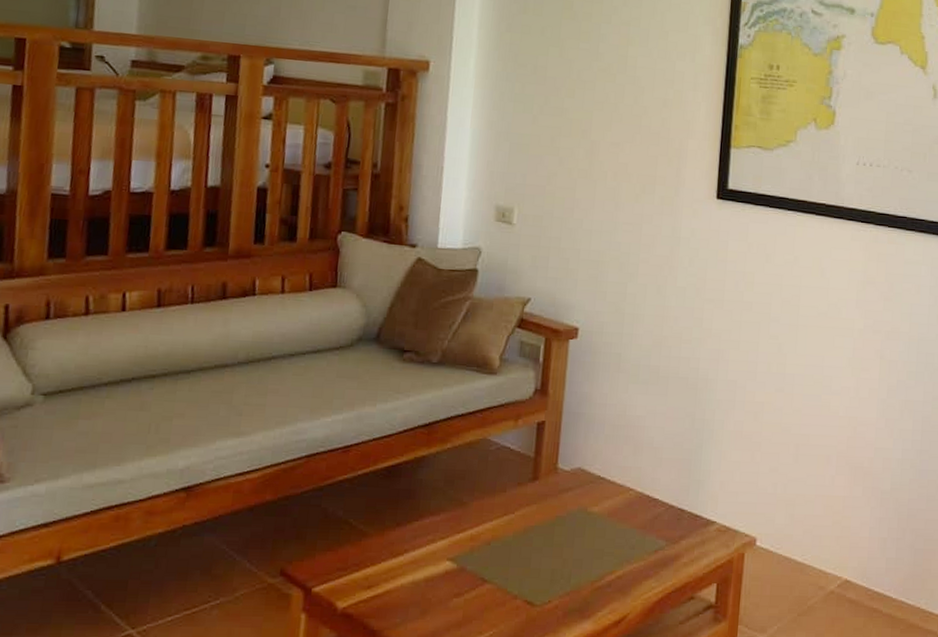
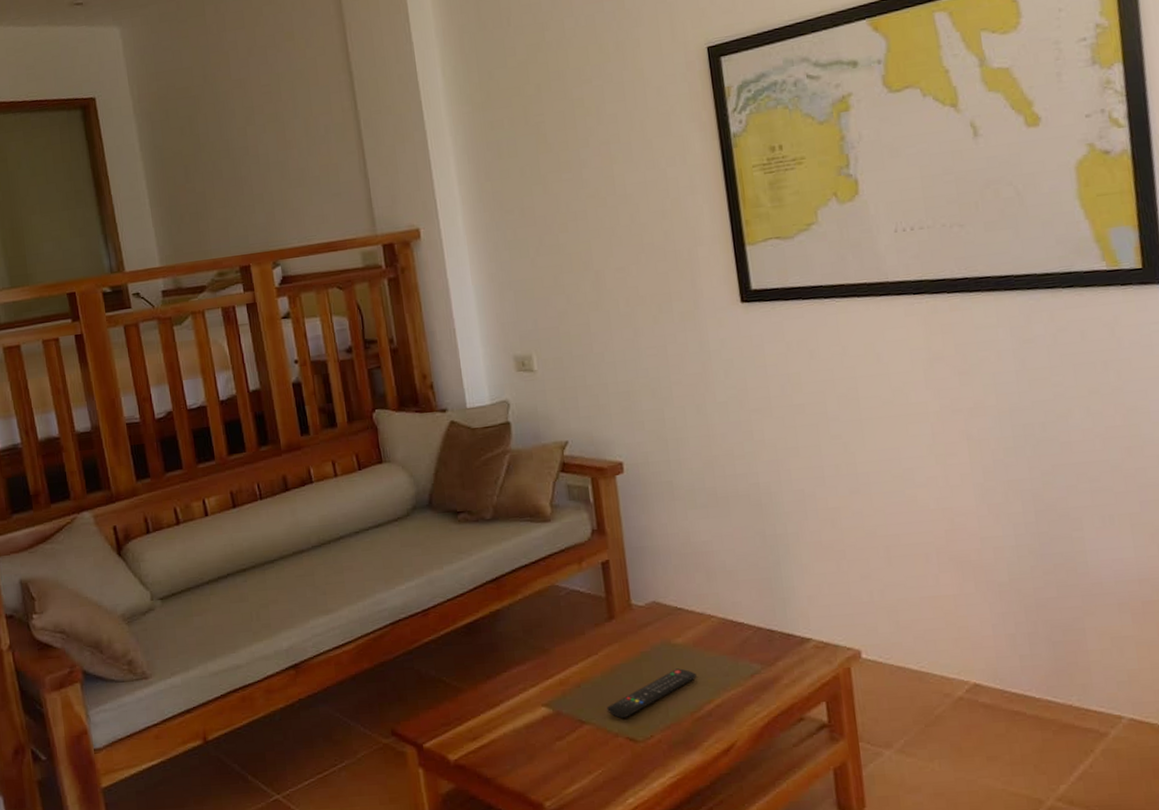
remote control: none [512,536,605,581] -> present [607,668,697,719]

